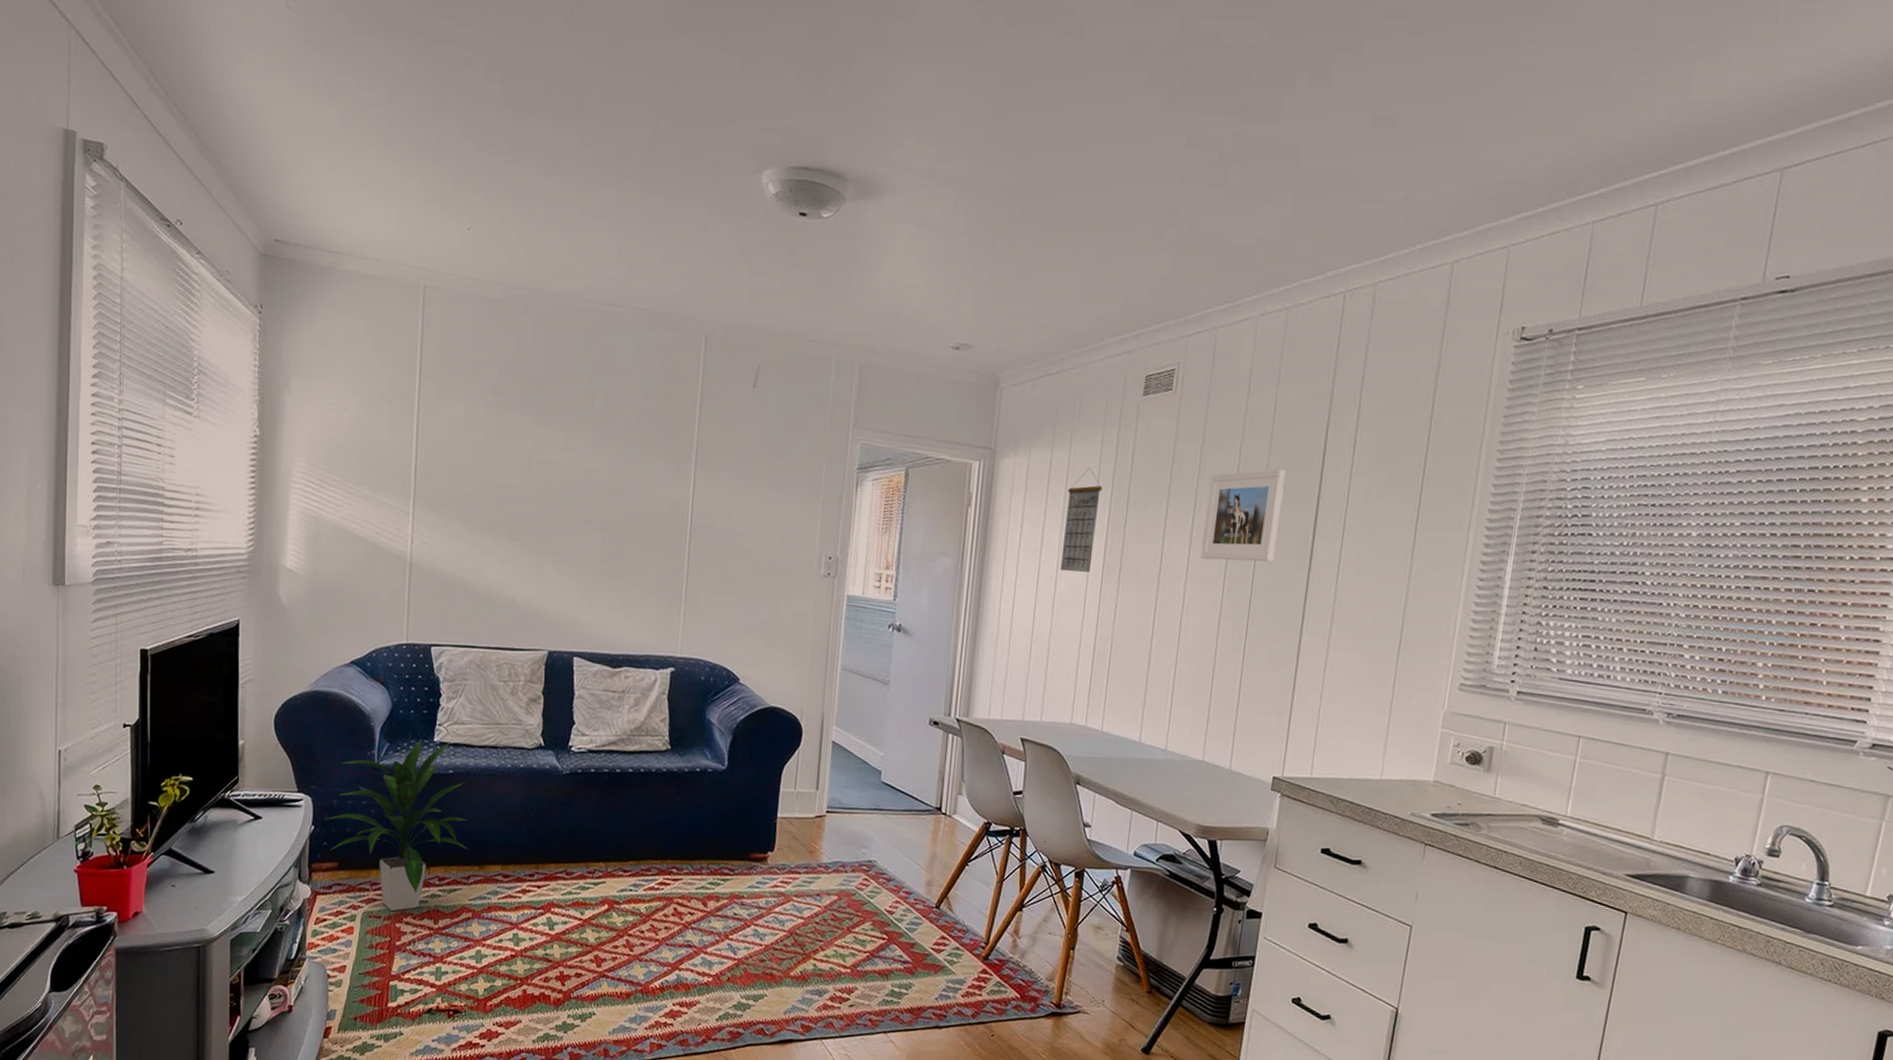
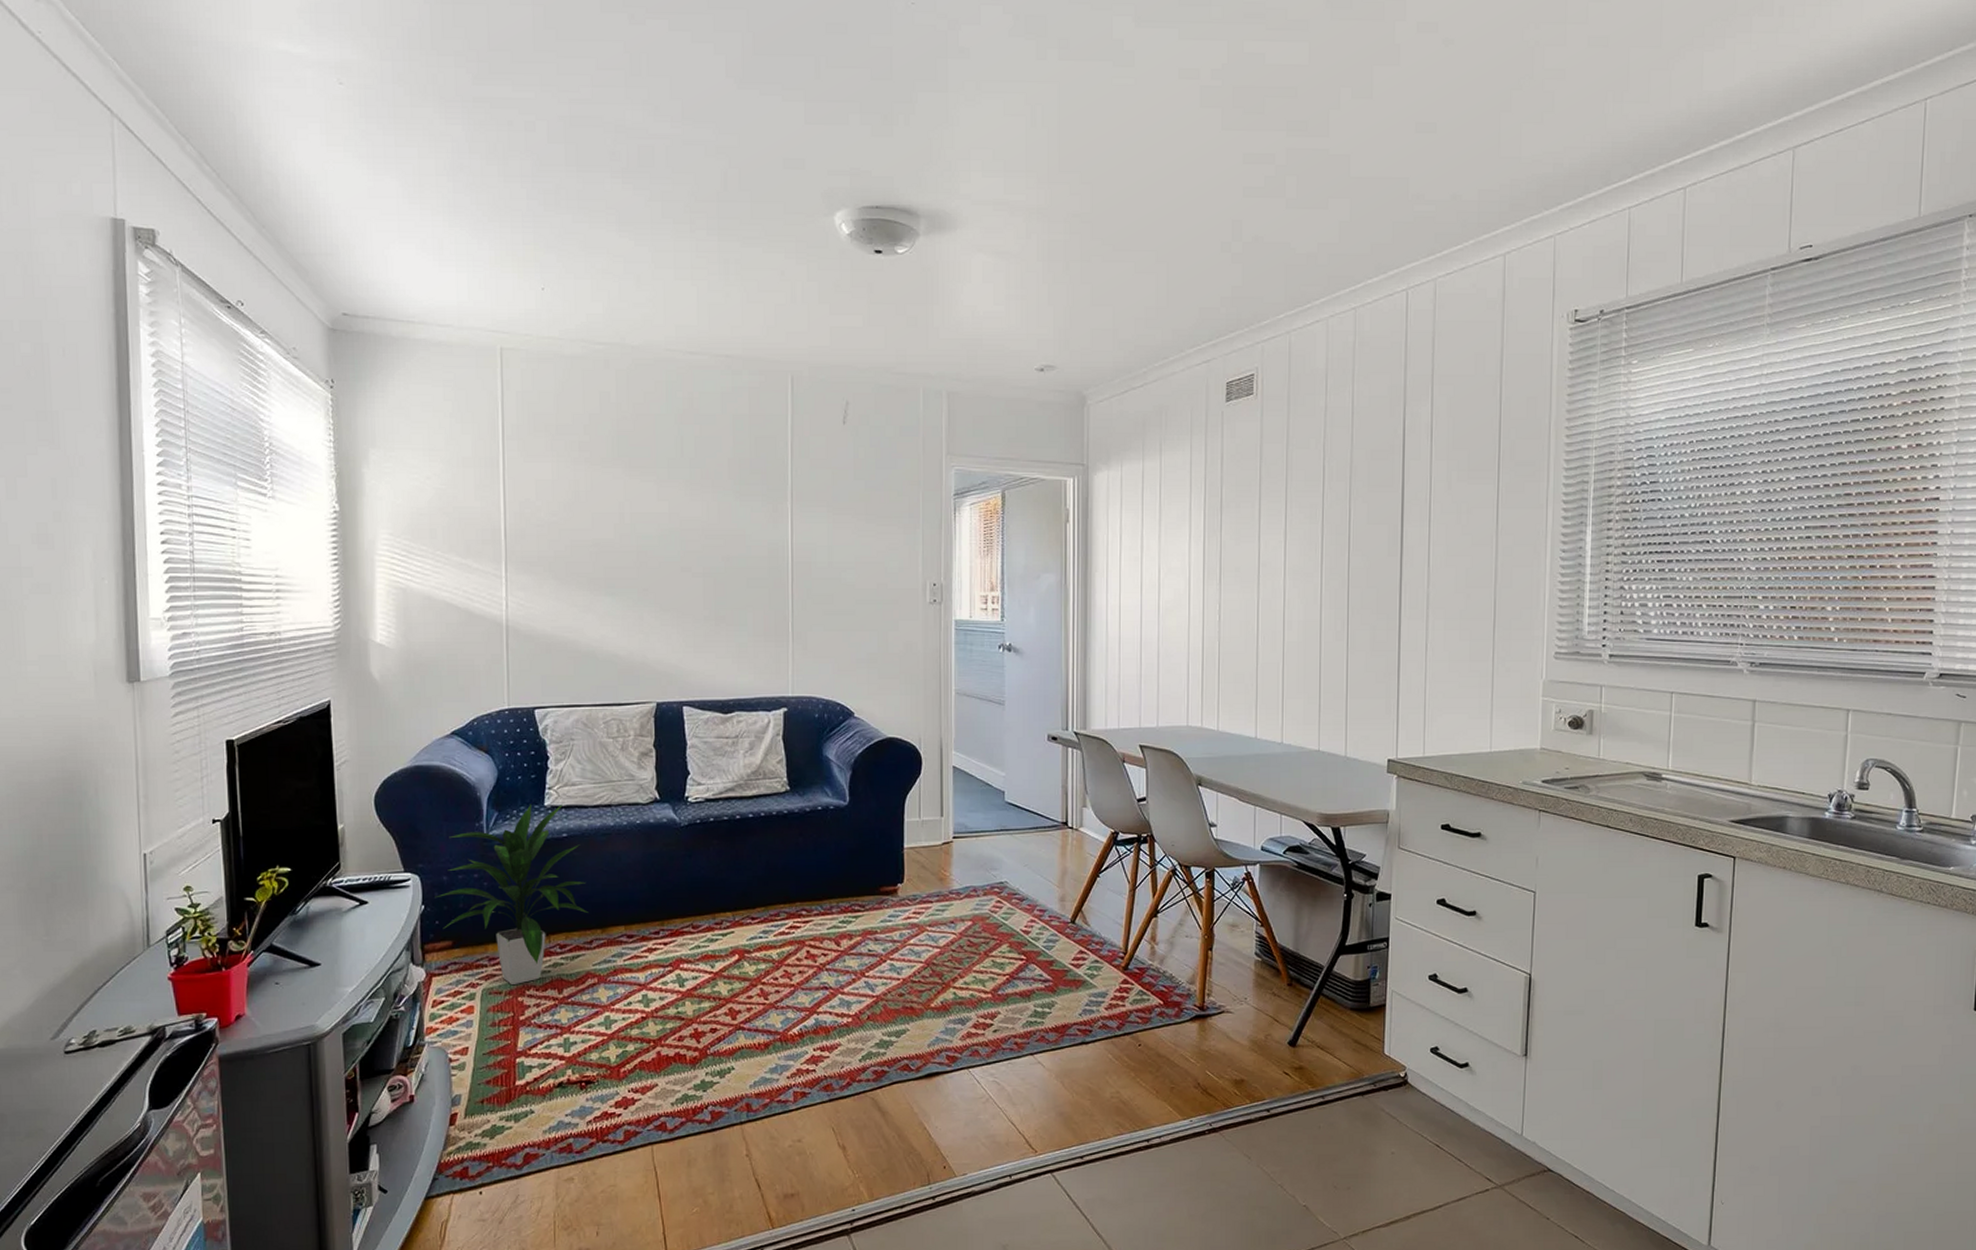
calendar: present [1060,467,1103,573] -> none [1162,474,1195,578]
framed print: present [1200,469,1286,562] -> none [1296,462,1369,554]

